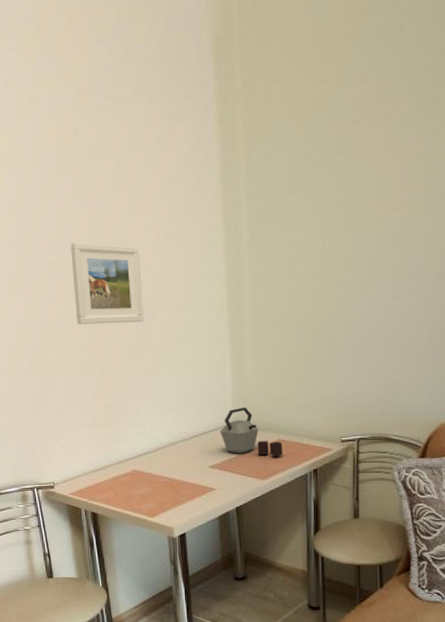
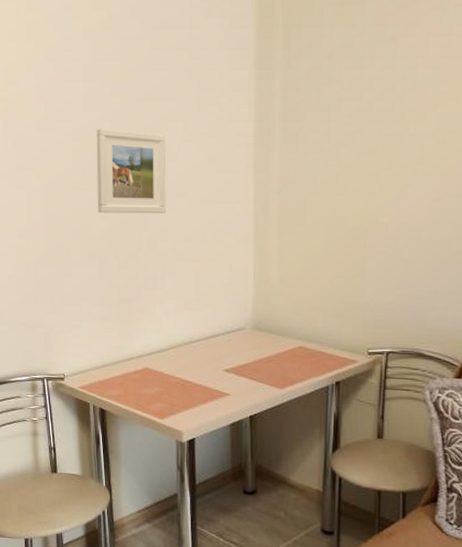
kettle: present [219,407,283,457] -> none [237,309,304,365]

